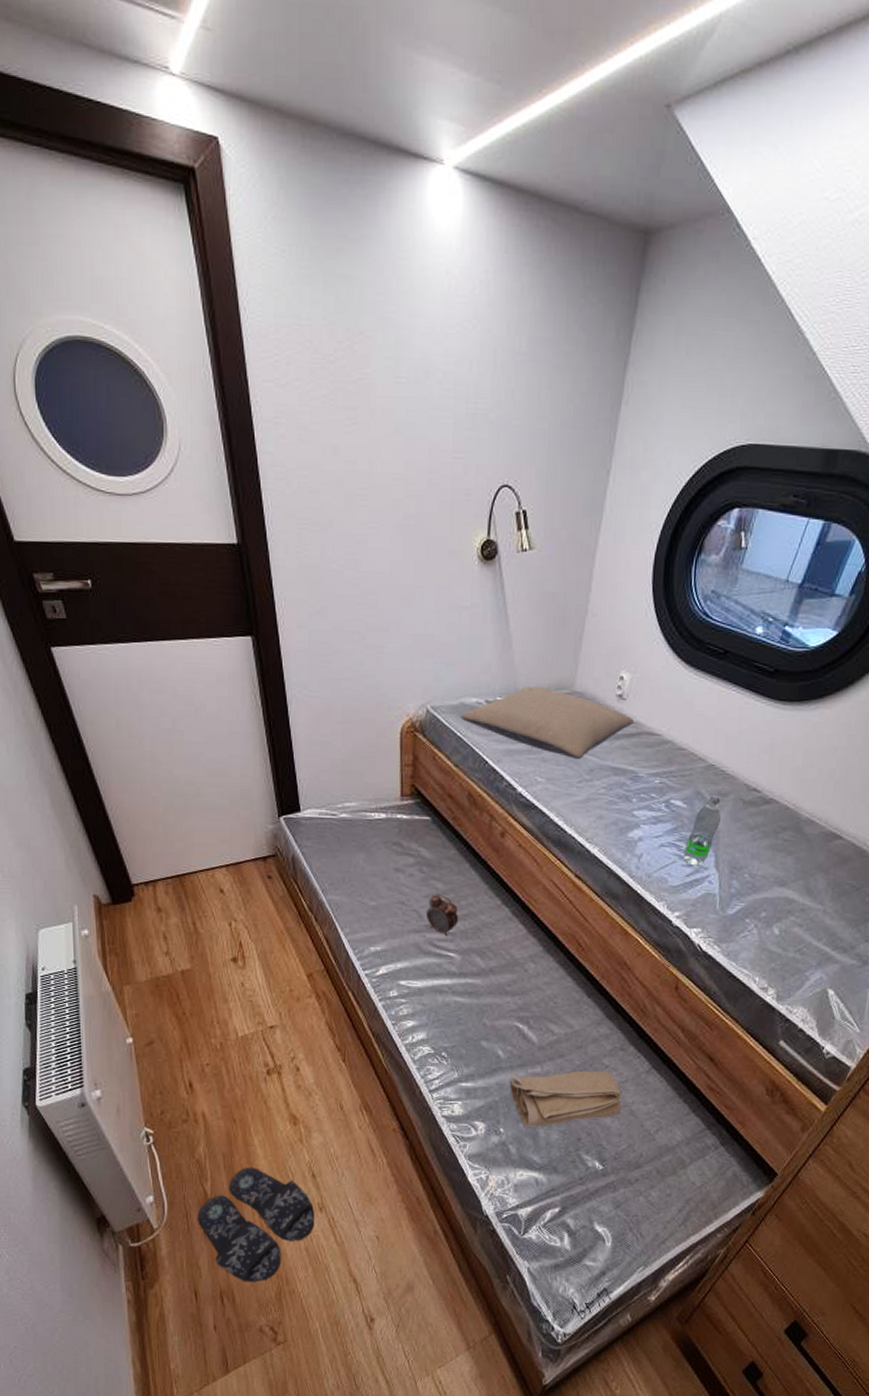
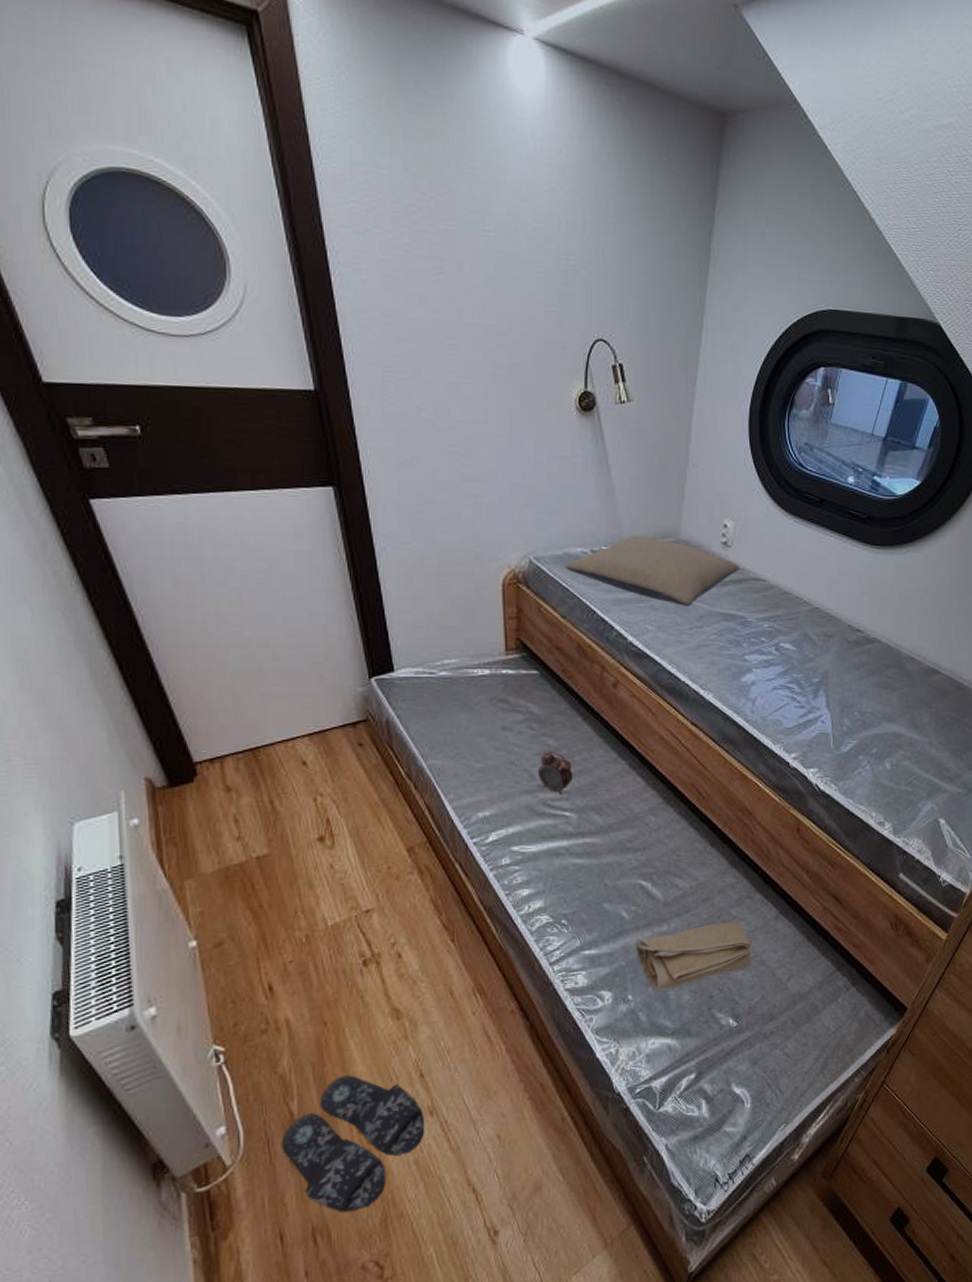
bottle: present [683,797,721,866] -> none [795,639,828,707]

